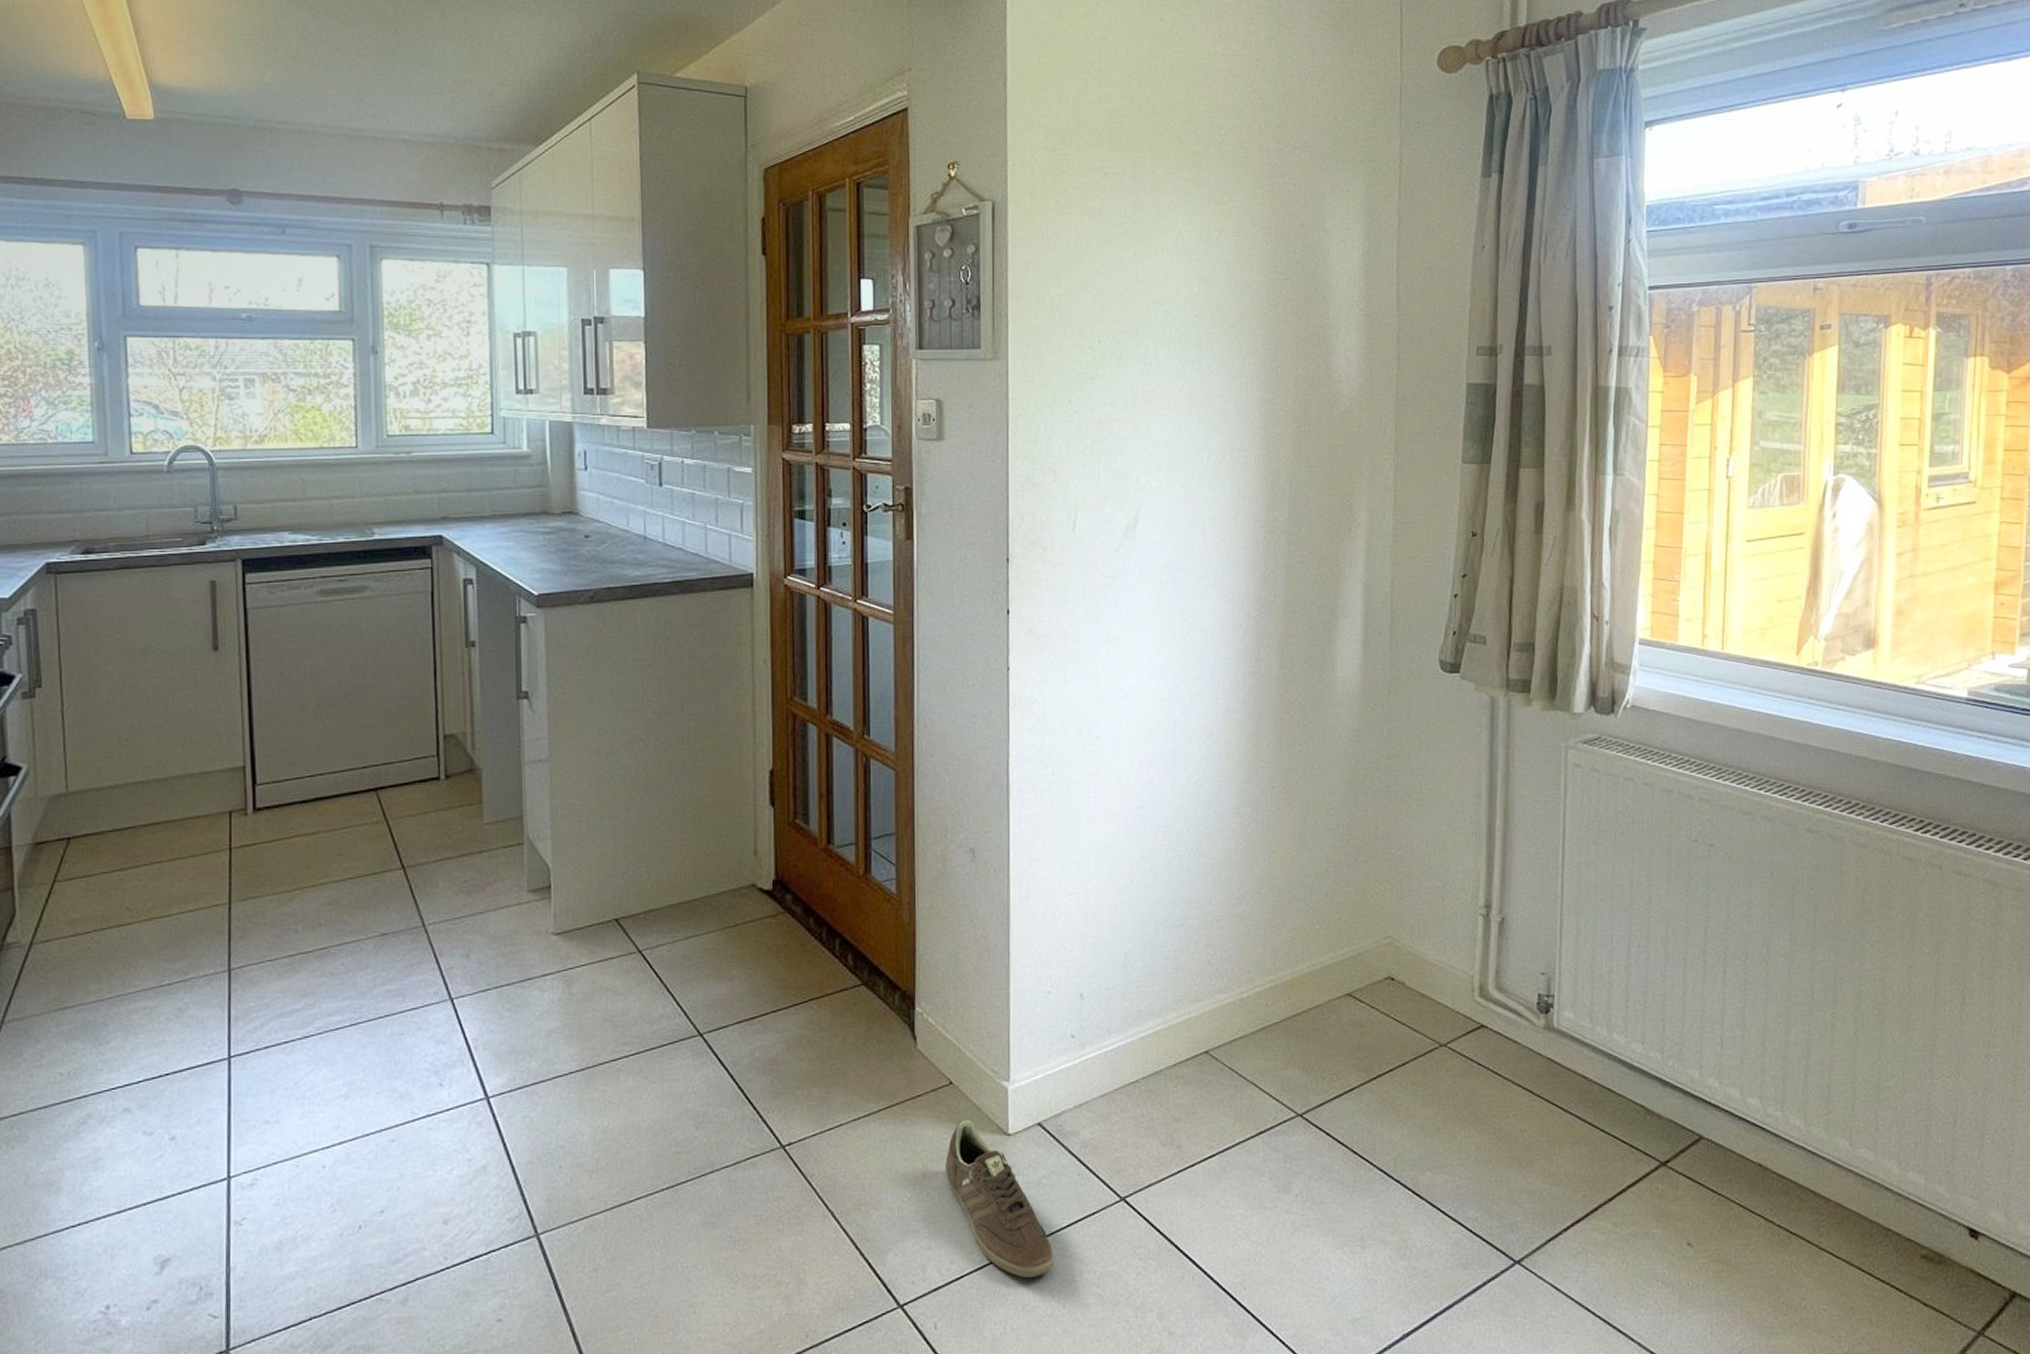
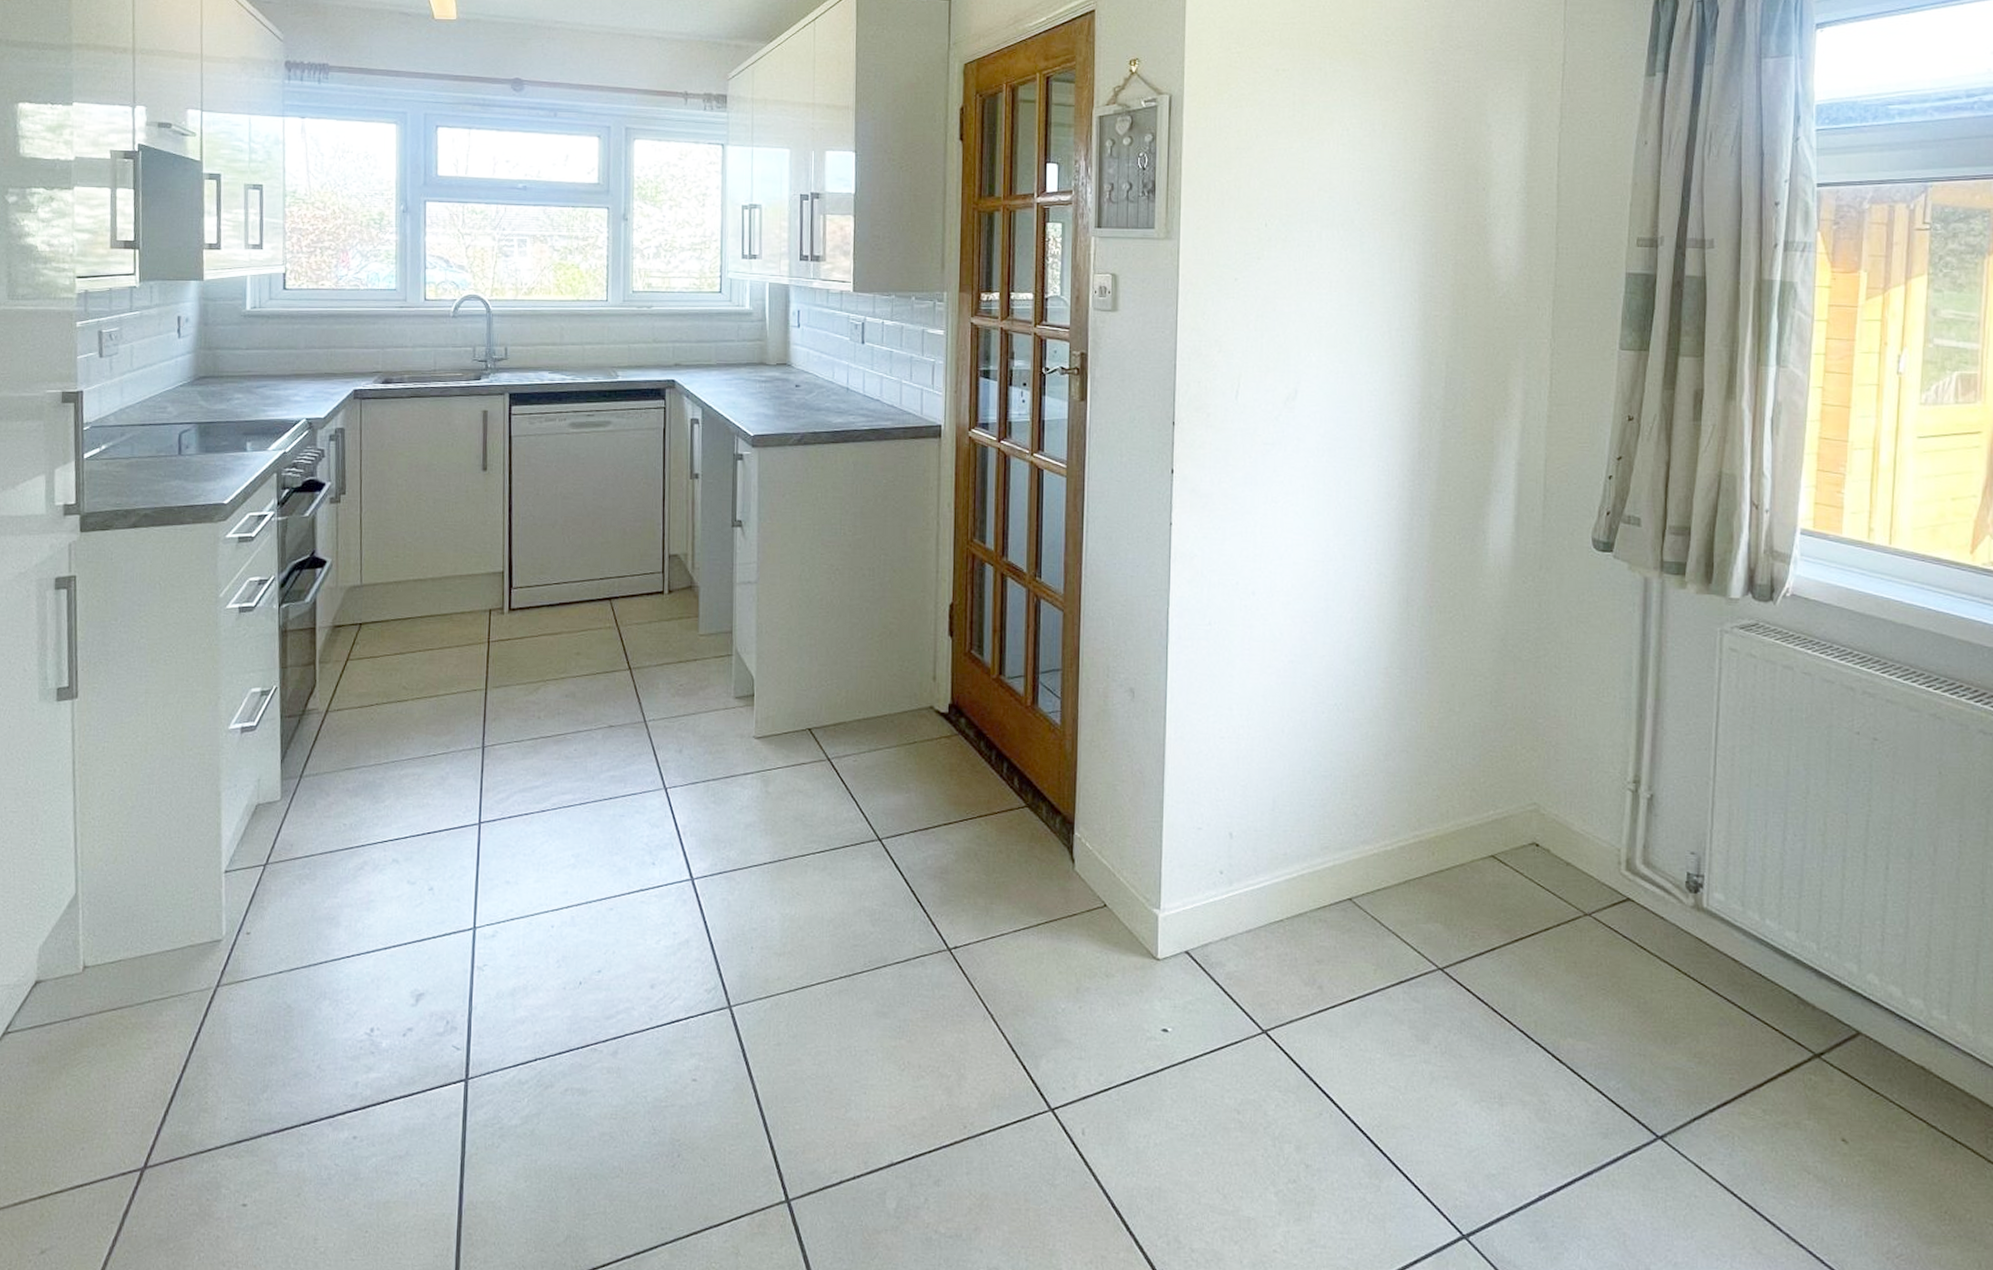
sneaker: present [945,1119,1054,1279] -> none [1097,941,1197,1098]

